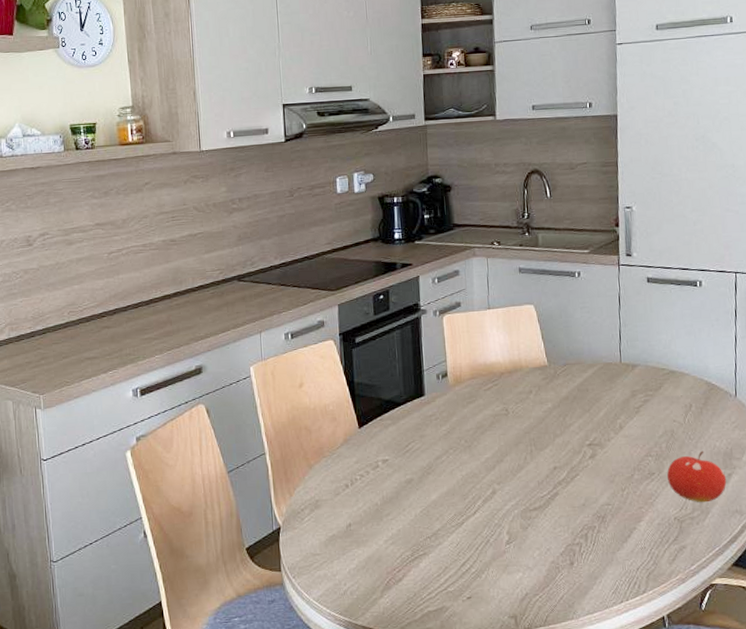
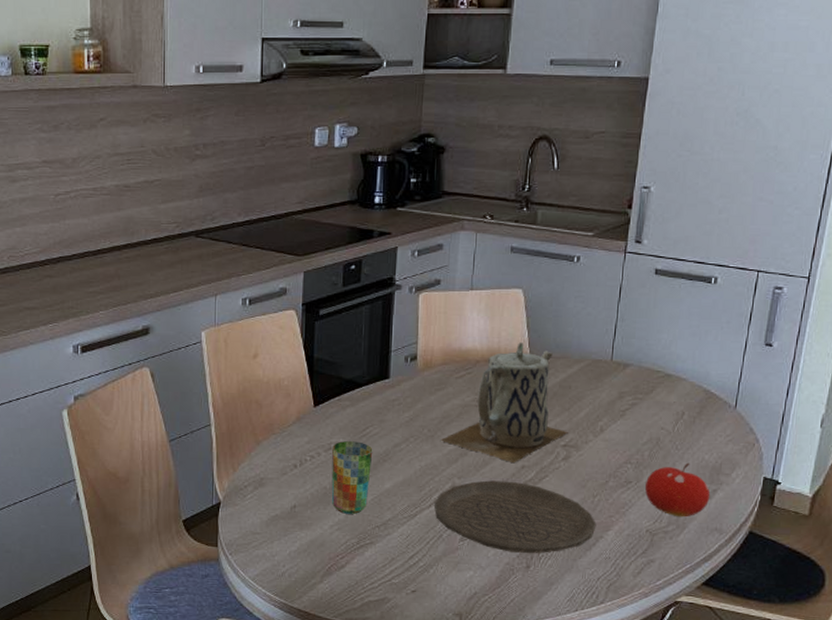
cup: none [379,457,417,528] -> present [331,441,373,514]
teapot: none [478,353,591,466] -> present [441,342,568,464]
plate: none [478,482,629,551] -> present [433,480,597,554]

